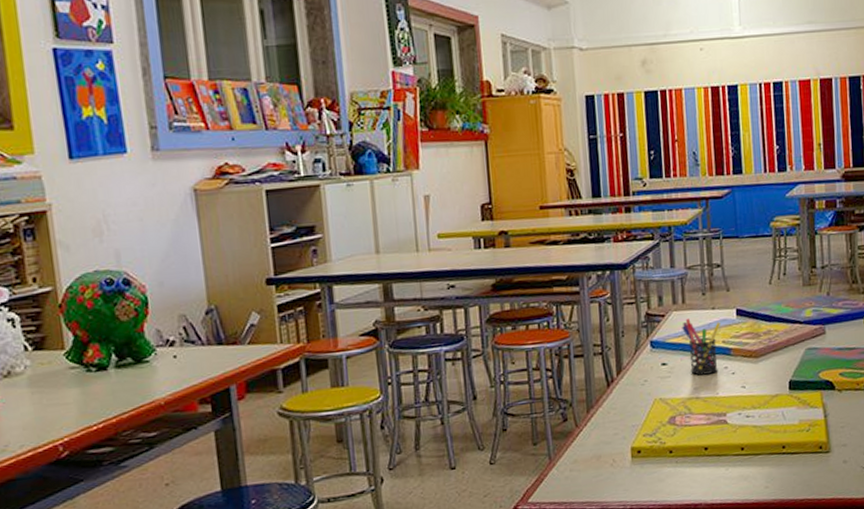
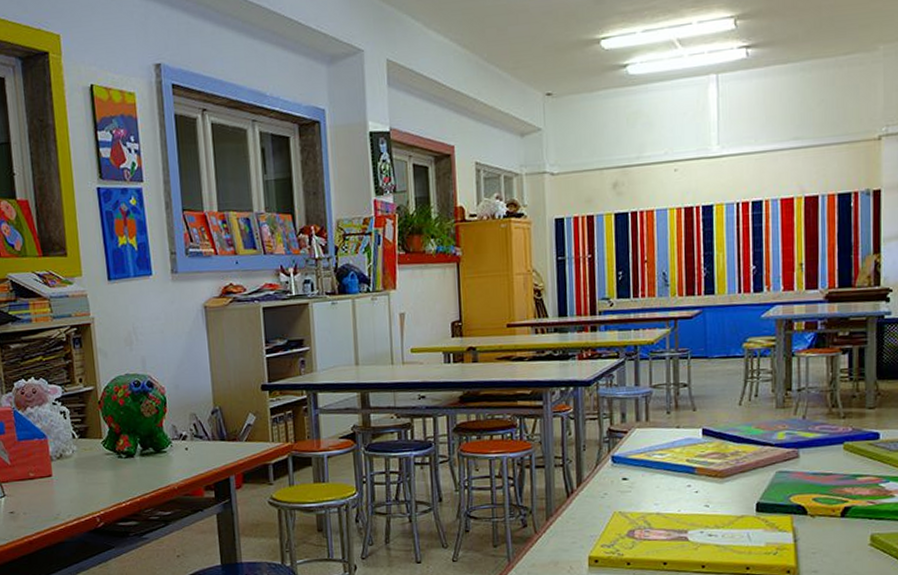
pen holder: present [682,318,721,375] -> none [644,436,686,492]

